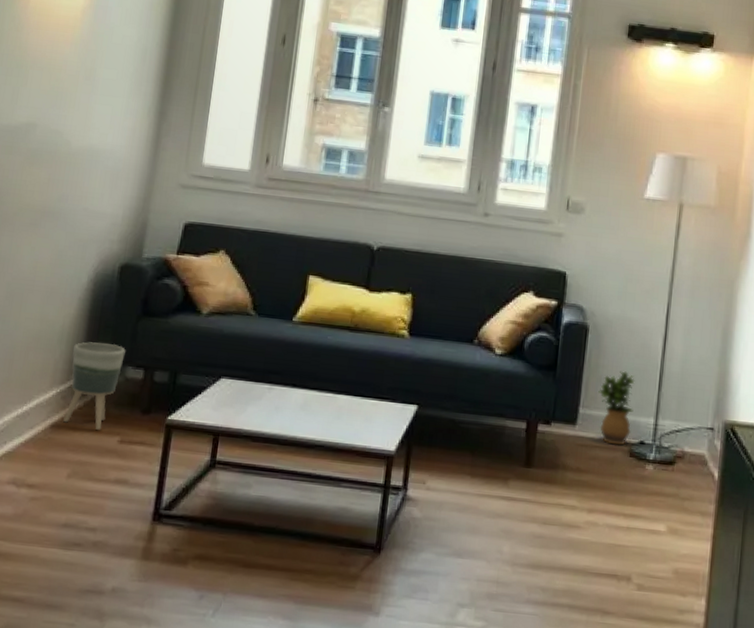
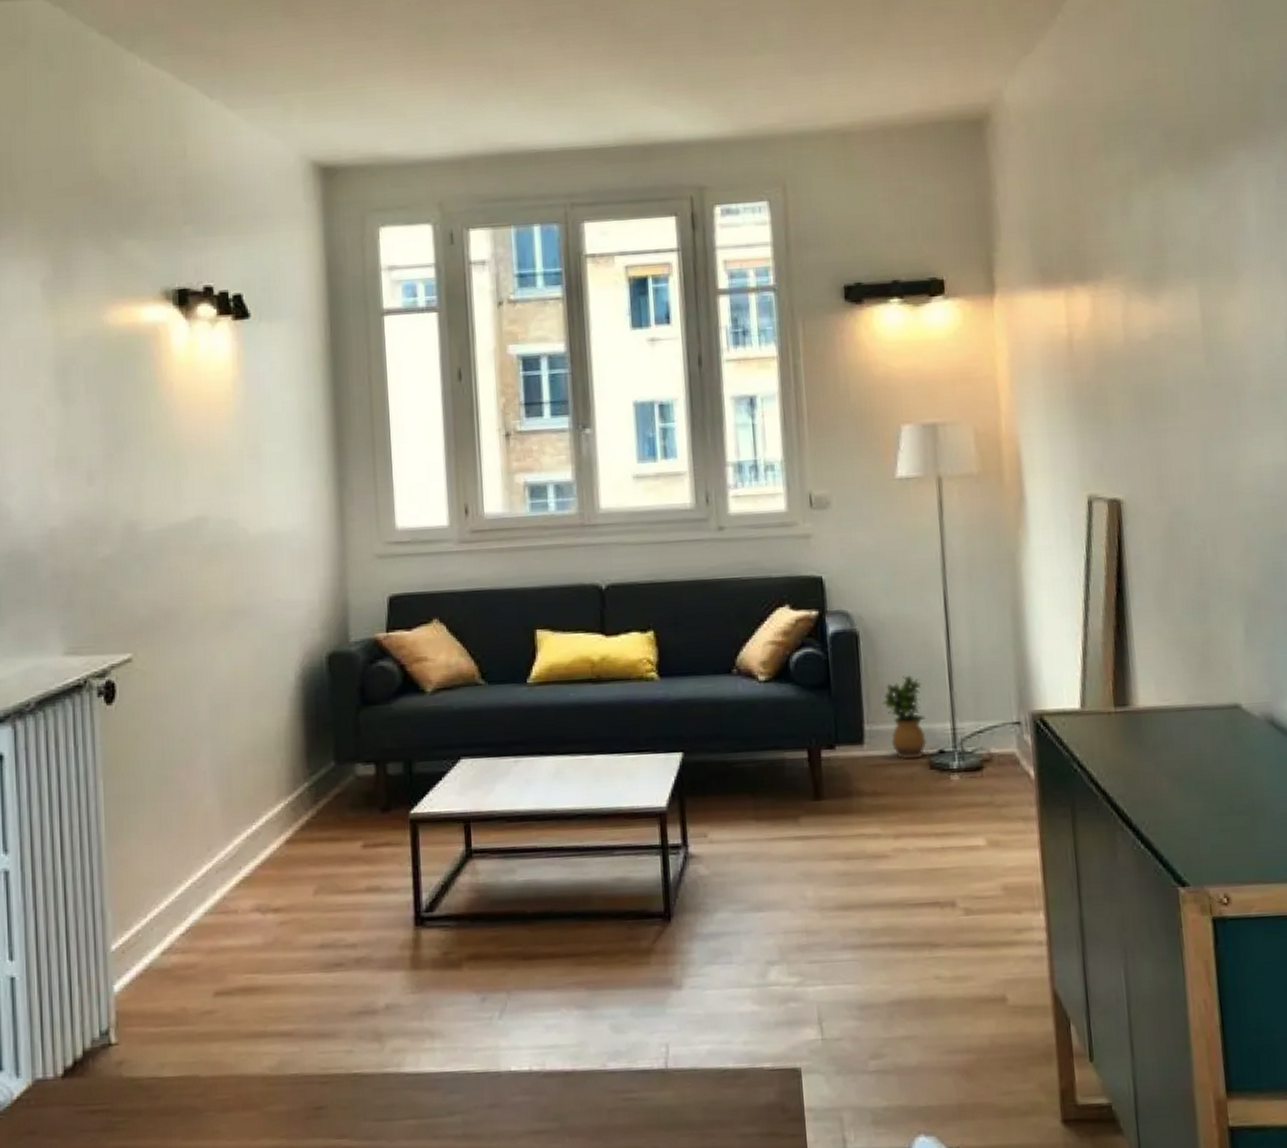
planter: present [63,342,126,430] -> none [294,742,351,838]

